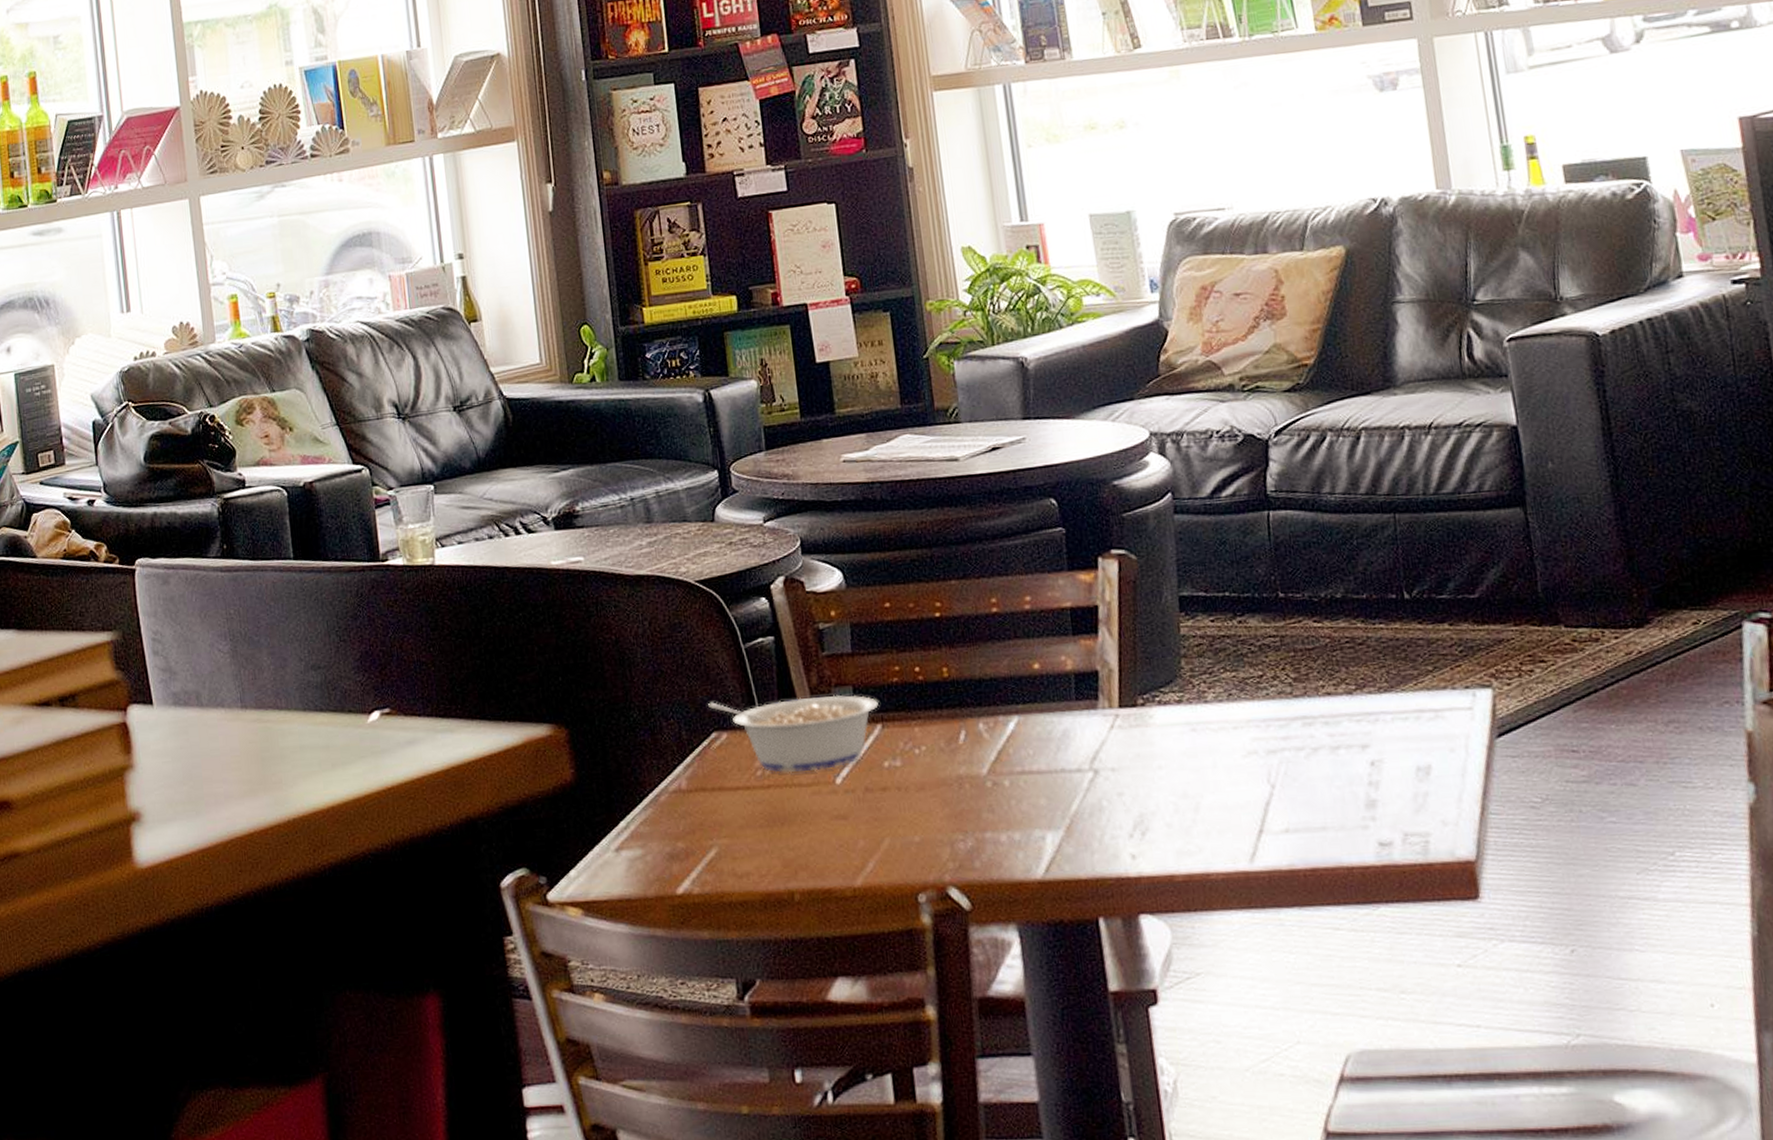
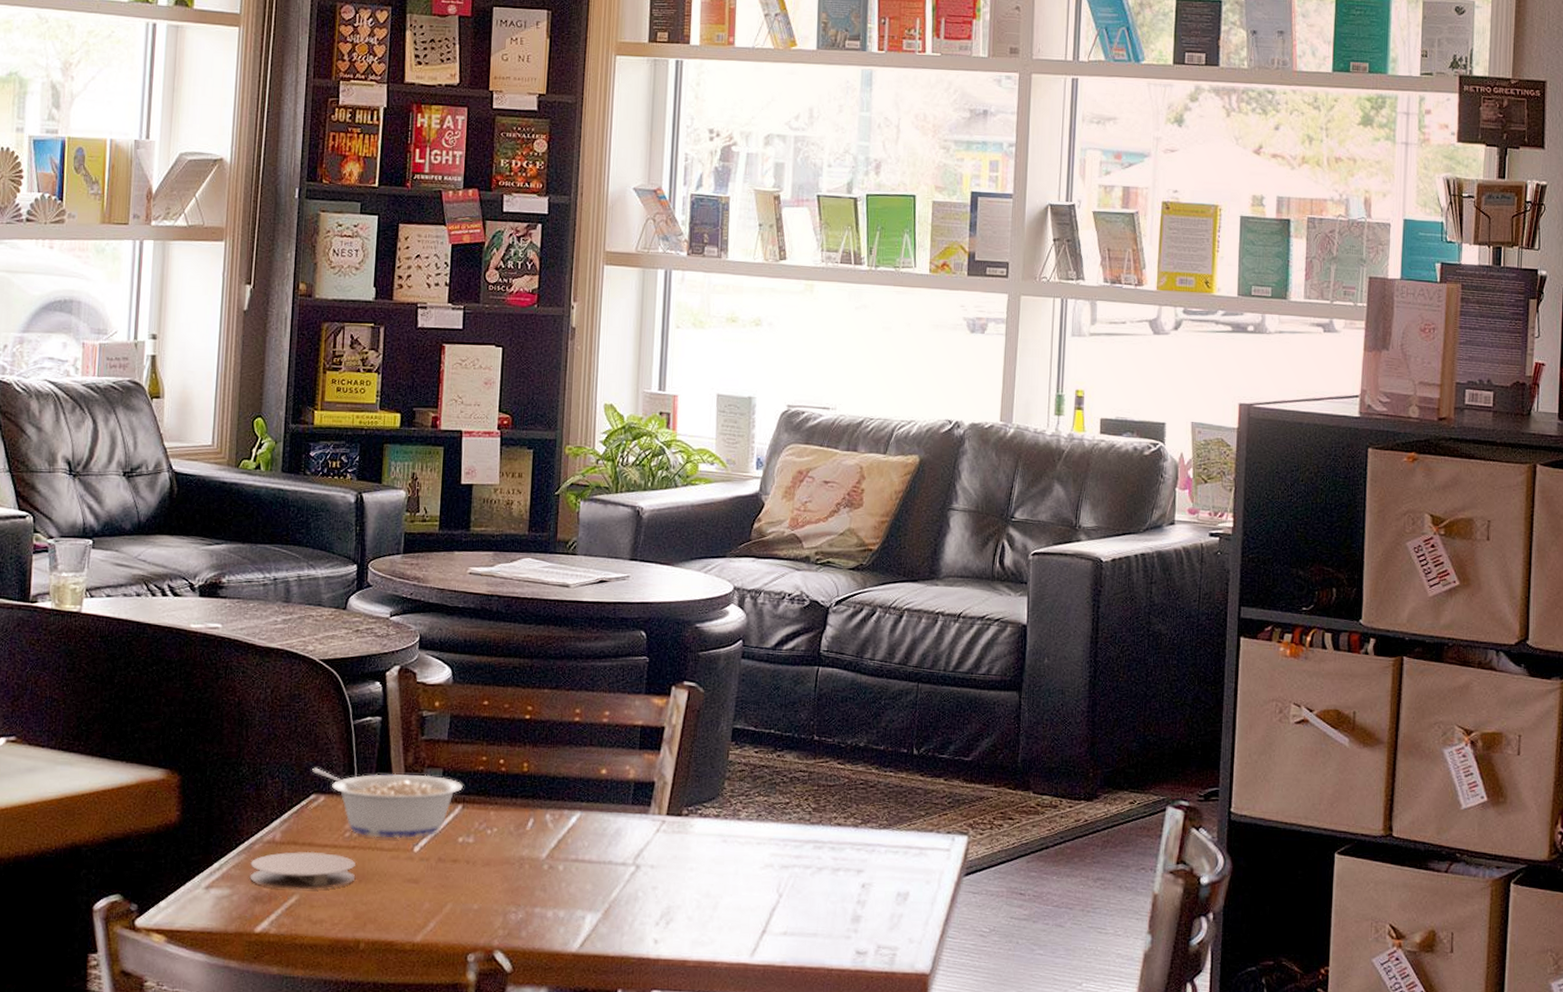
coaster: none [659,796,777,843] -> present [249,851,356,890]

